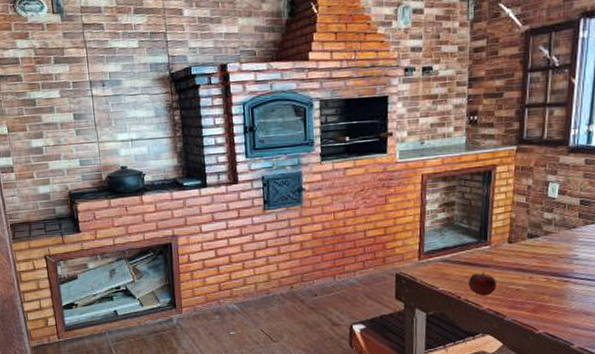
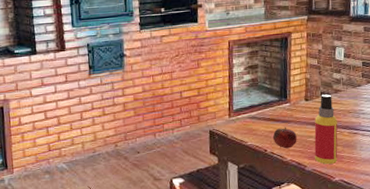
spray bottle: none [516,236,546,315] -> present [314,94,338,164]

